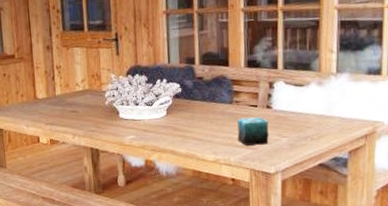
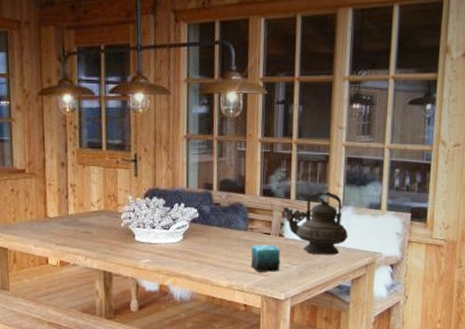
teapot: none [269,58,344,126] -> present [282,190,348,255]

